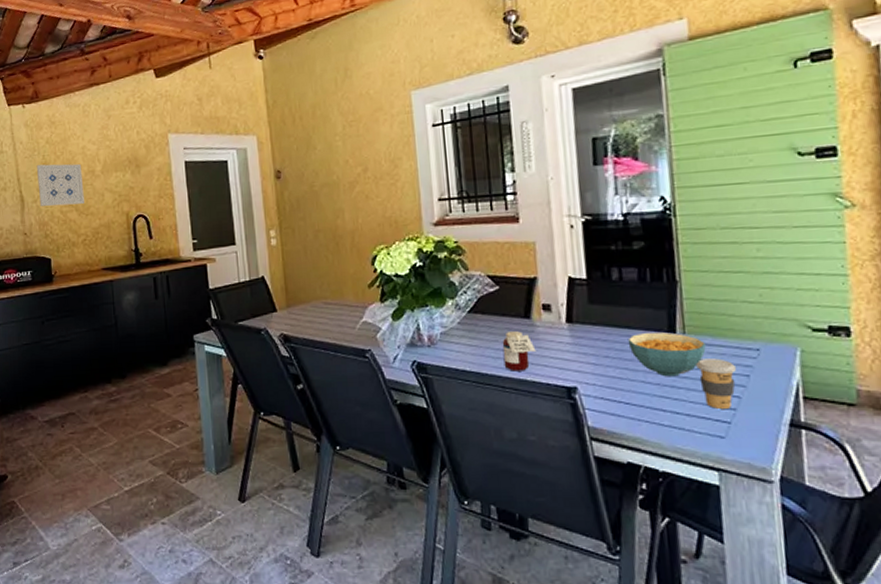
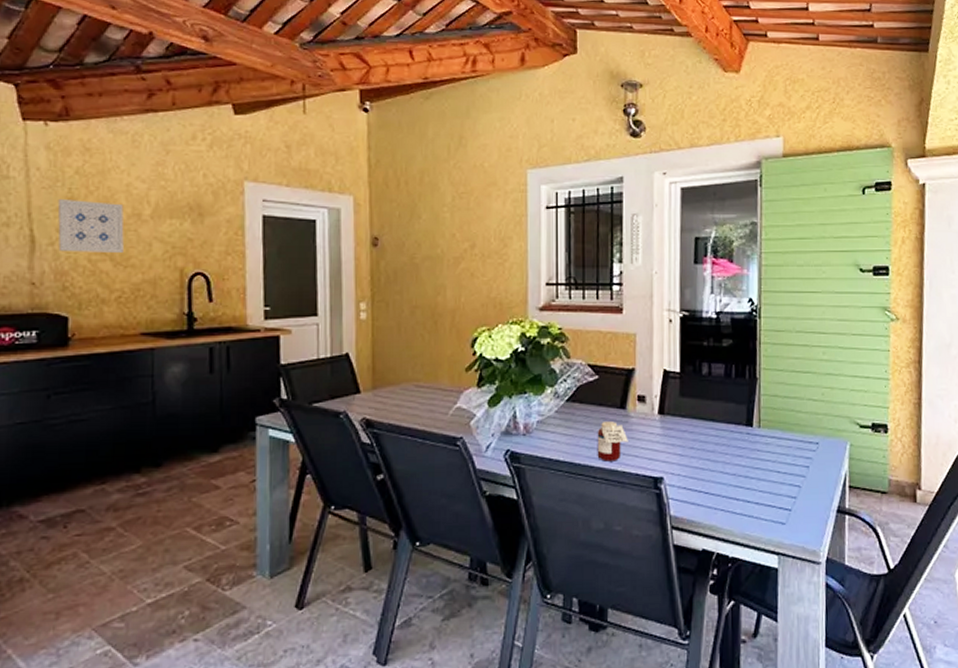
cereal bowl: present [627,332,706,377] -> none [711,426,776,468]
coffee cup: present [696,358,737,410] -> none [767,451,800,498]

